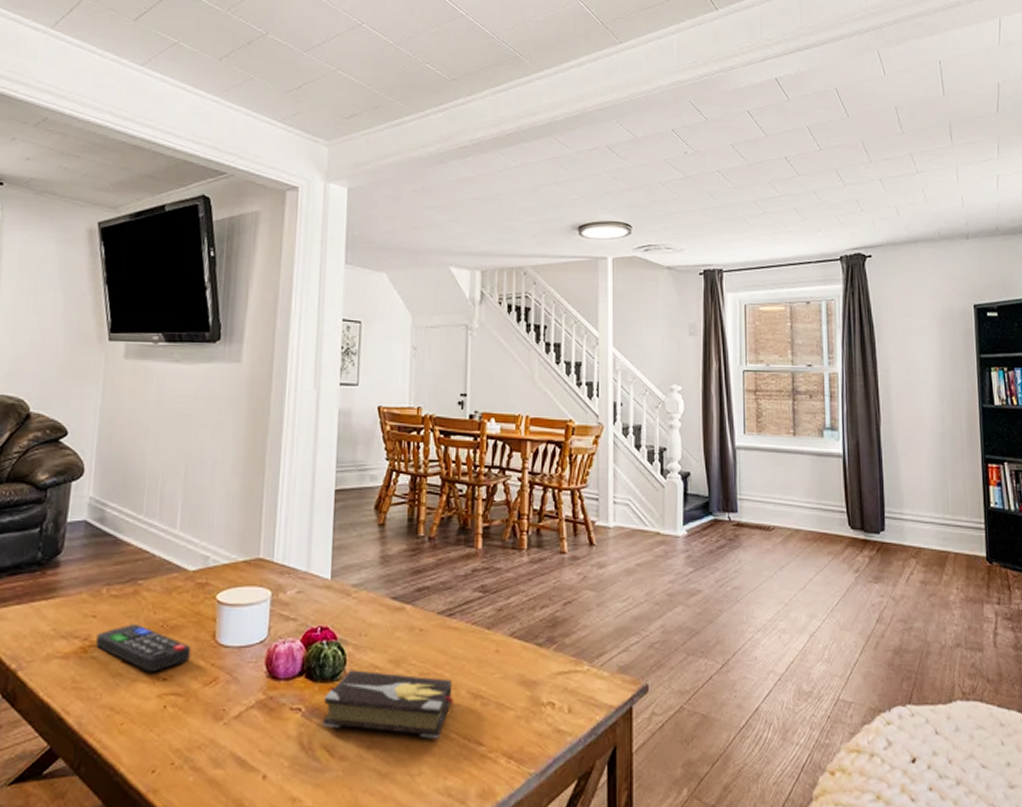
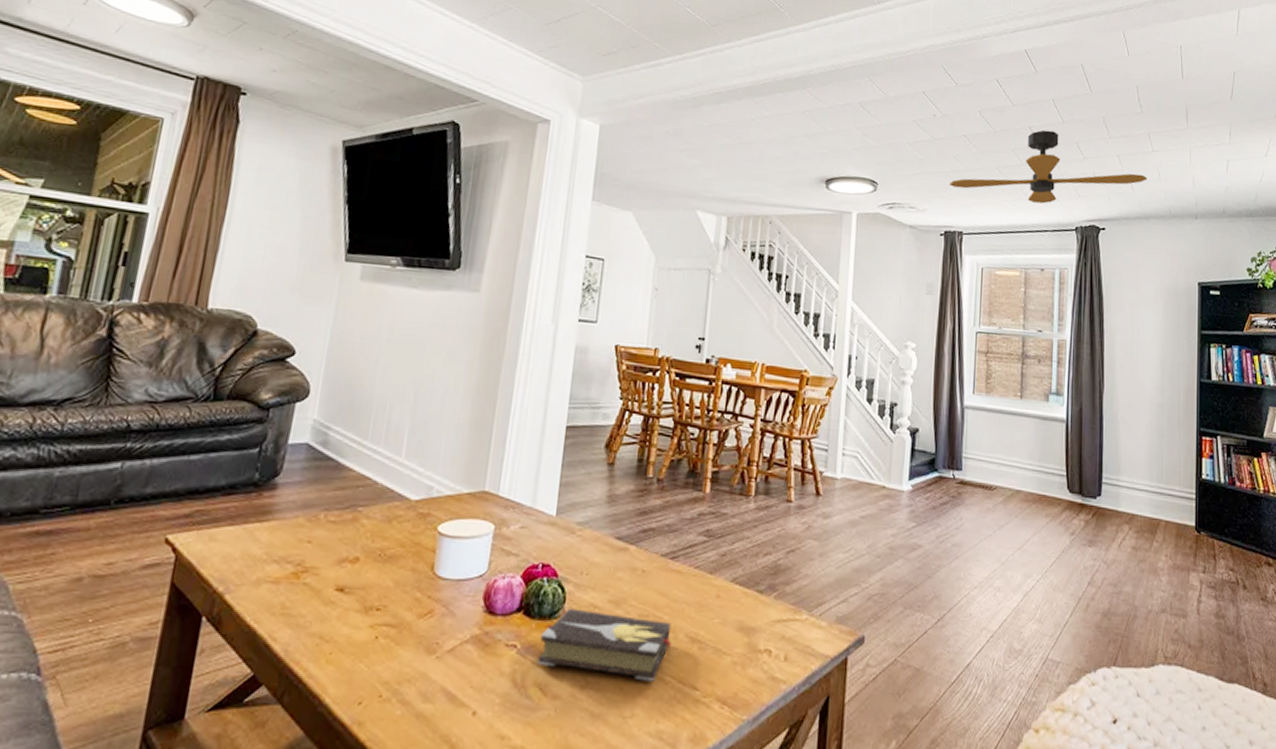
remote control: present [96,623,192,673] -> none [309,551,409,602]
ceiling fan: none [706,159,913,235] -> present [949,129,1147,204]

